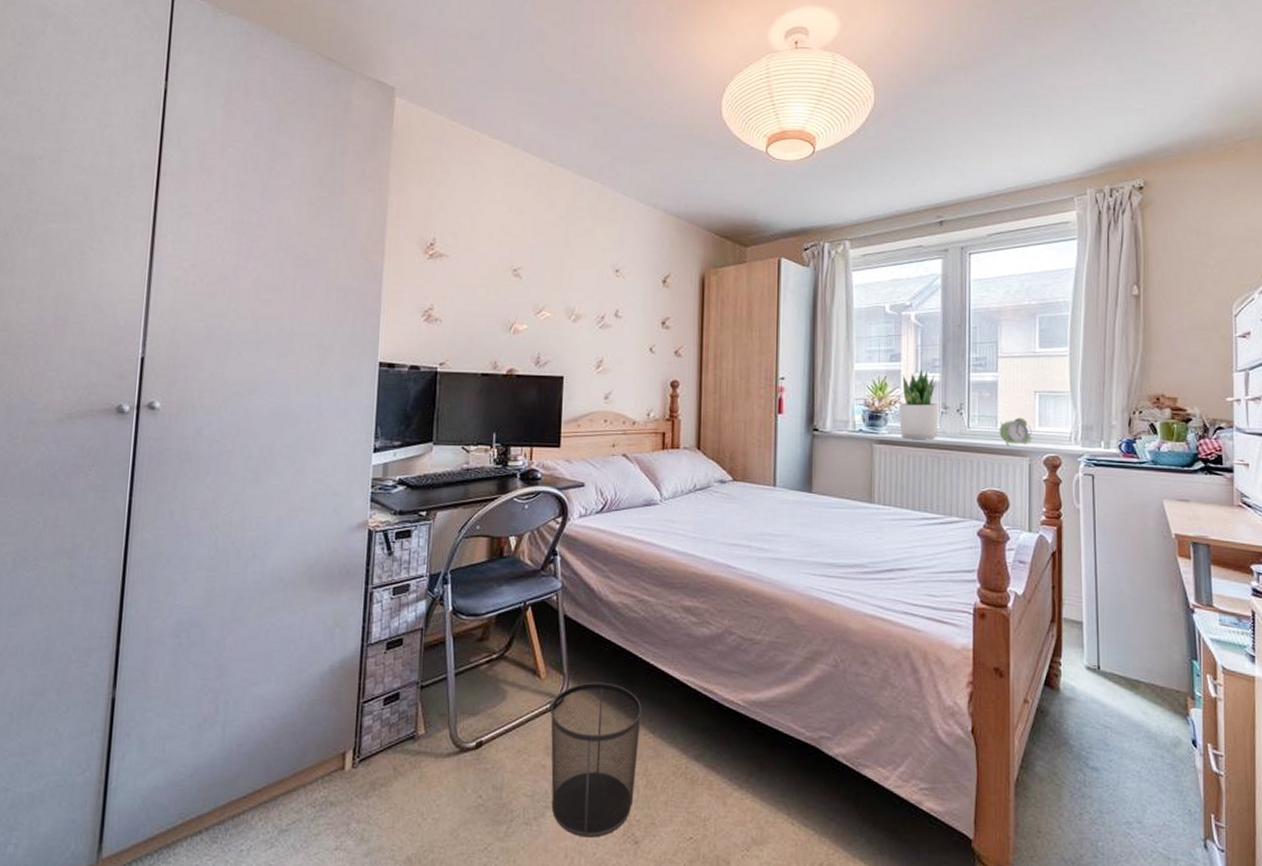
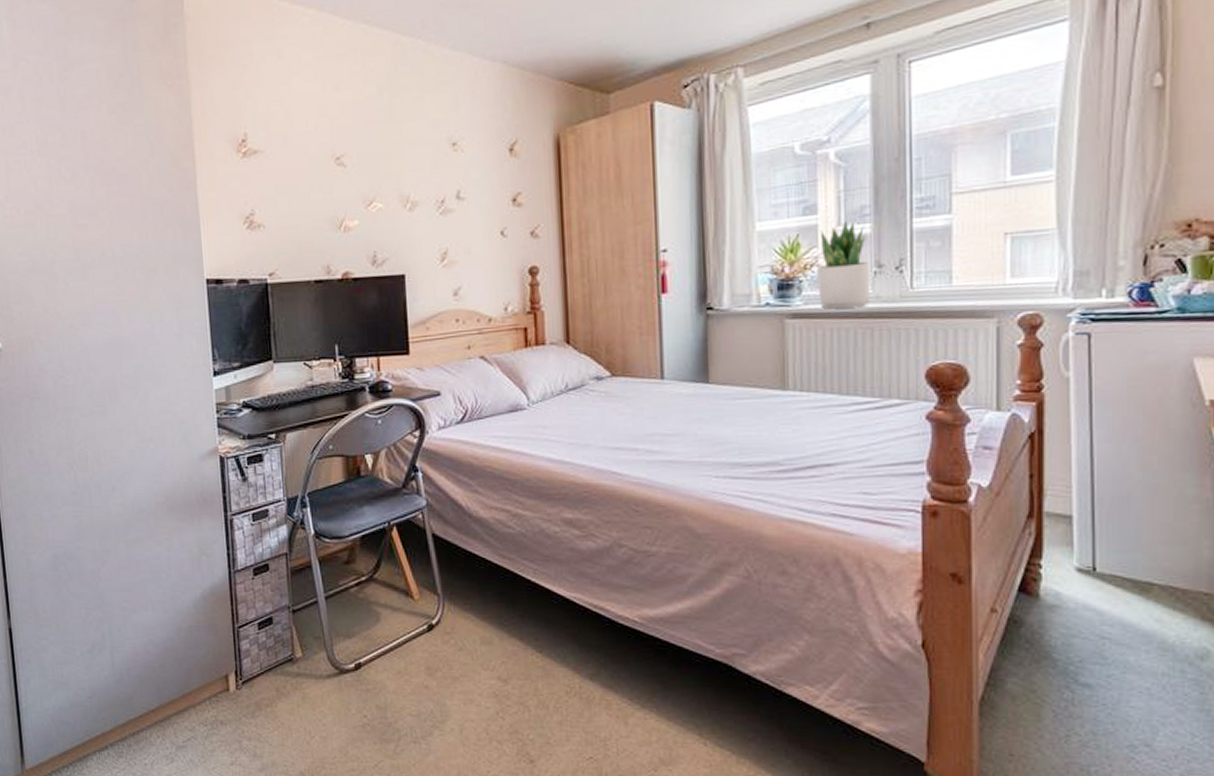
waste bin: present [550,682,641,838] -> none [427,601,527,756]
alarm clock: present [999,417,1032,445] -> none [954,268,1001,305]

